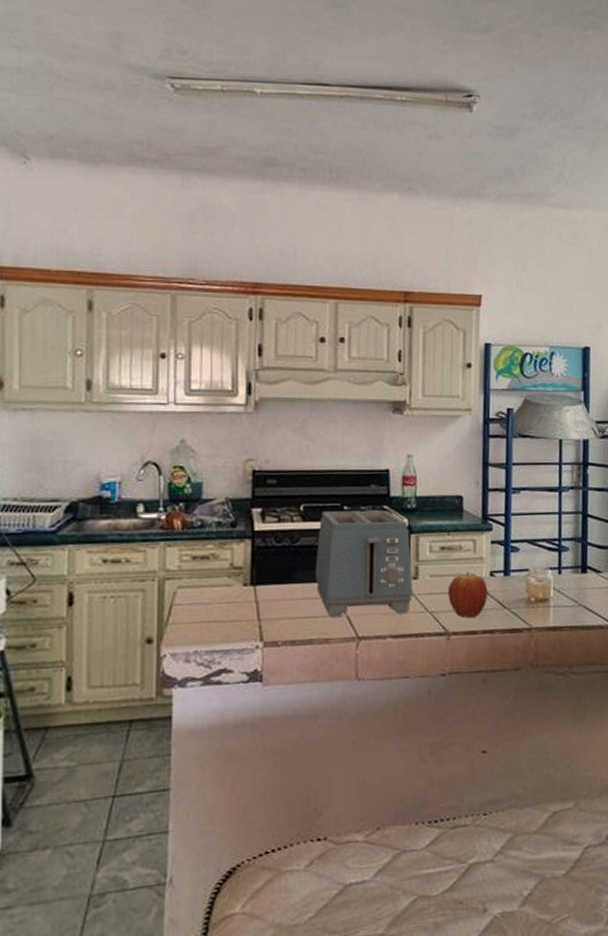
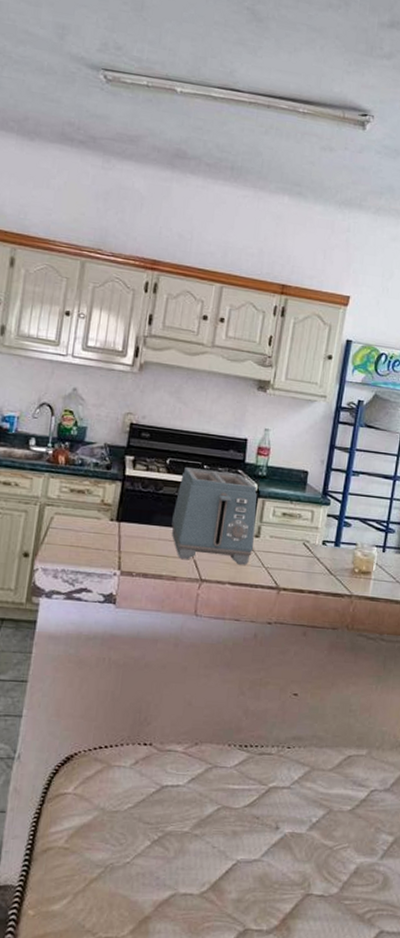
fruit: present [447,571,488,618] -> none [283,537,319,578]

